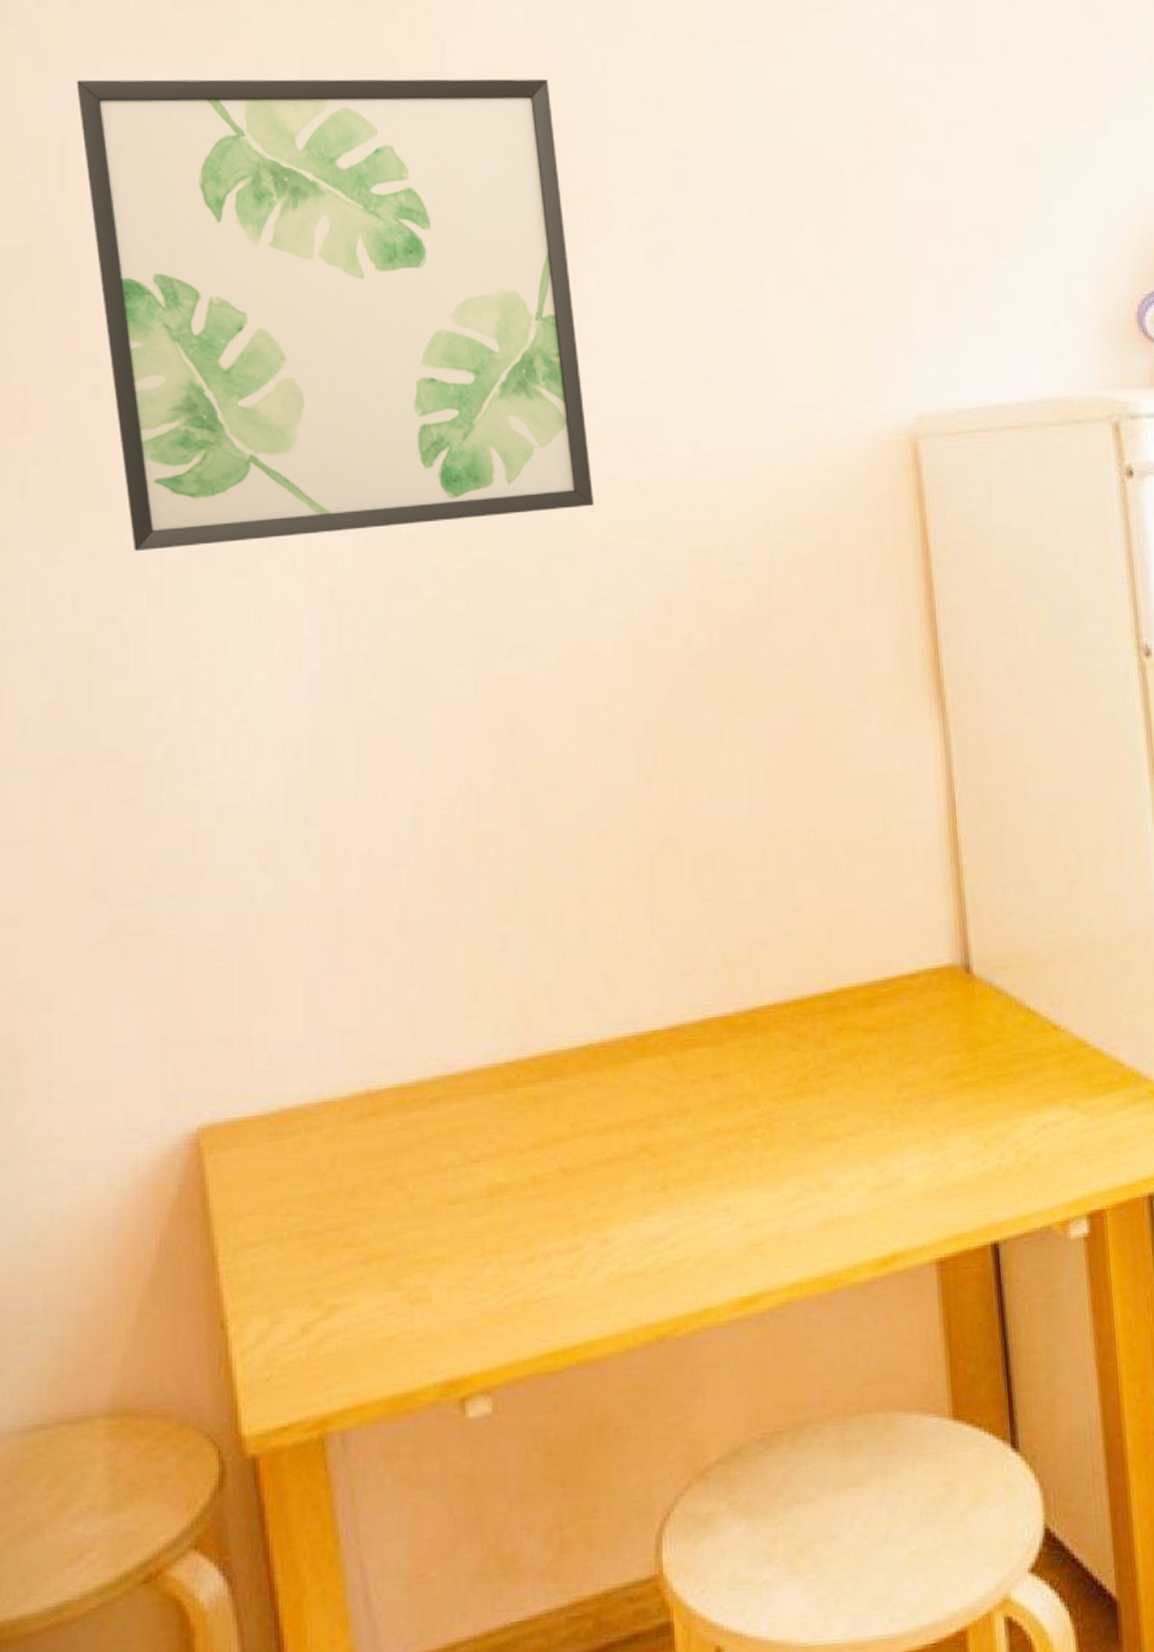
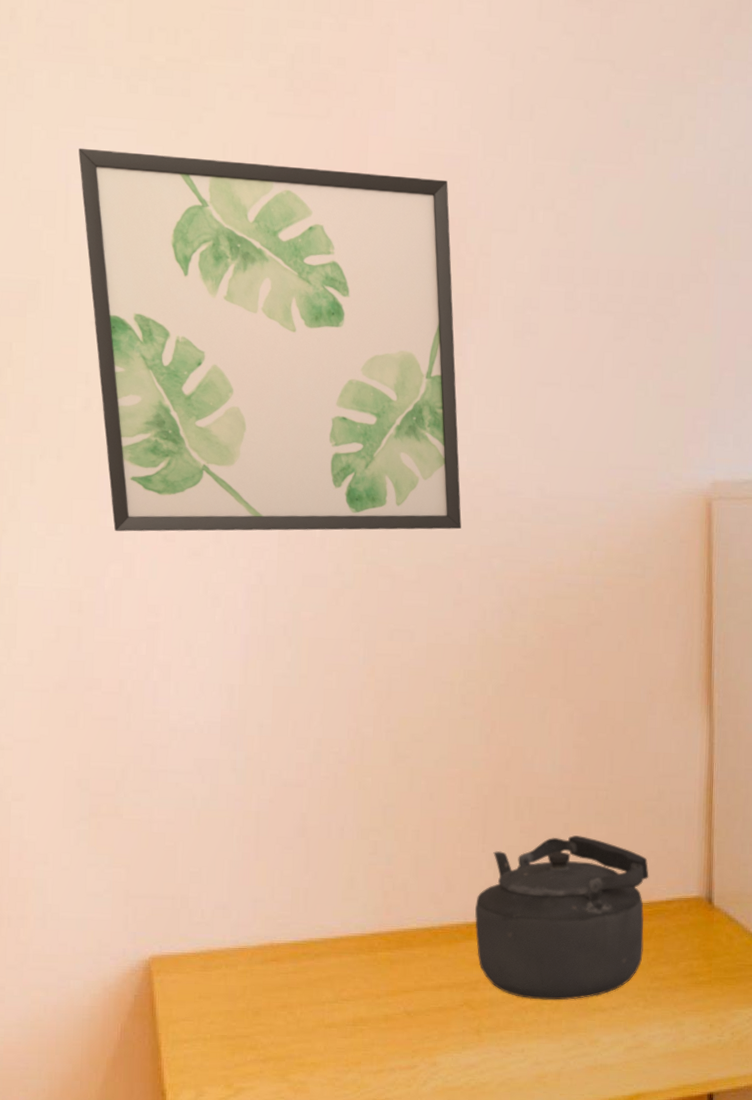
kettle: none [646,896,883,1133] -> present [474,835,649,1000]

